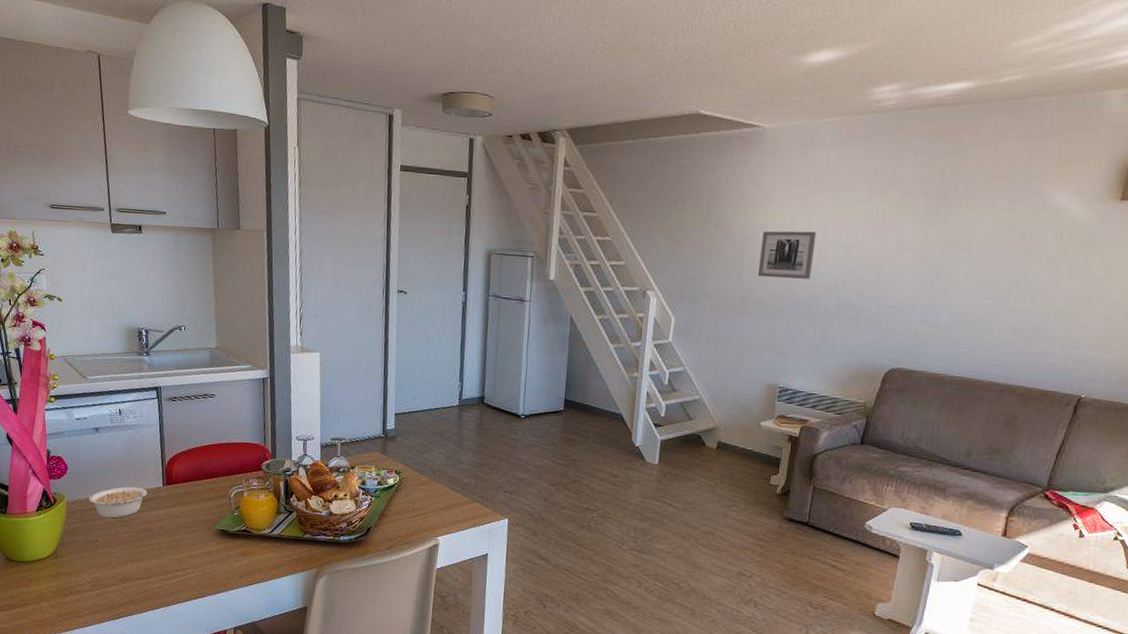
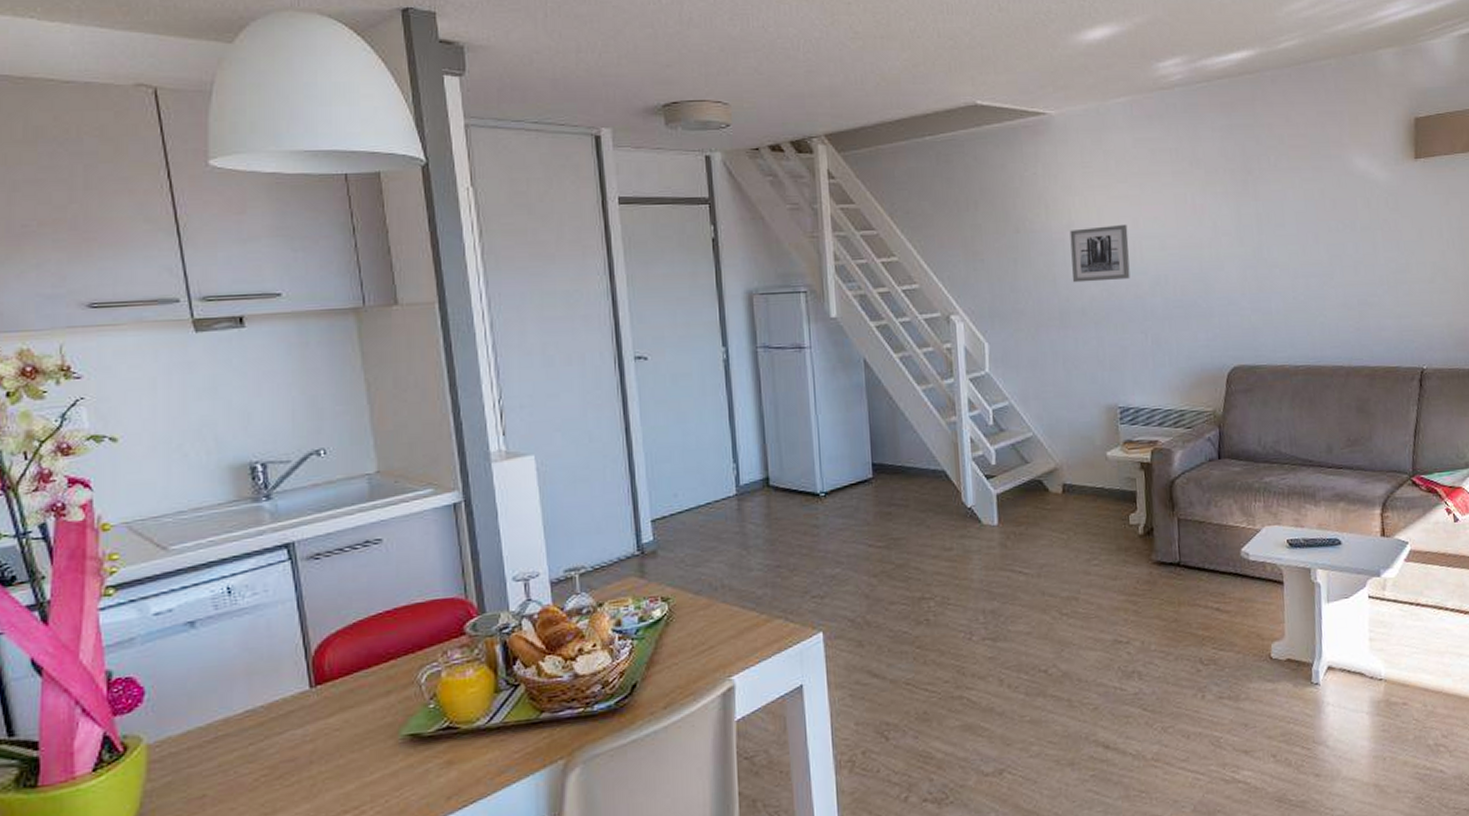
legume: present [88,486,153,519] -> none [185,698,294,757]

